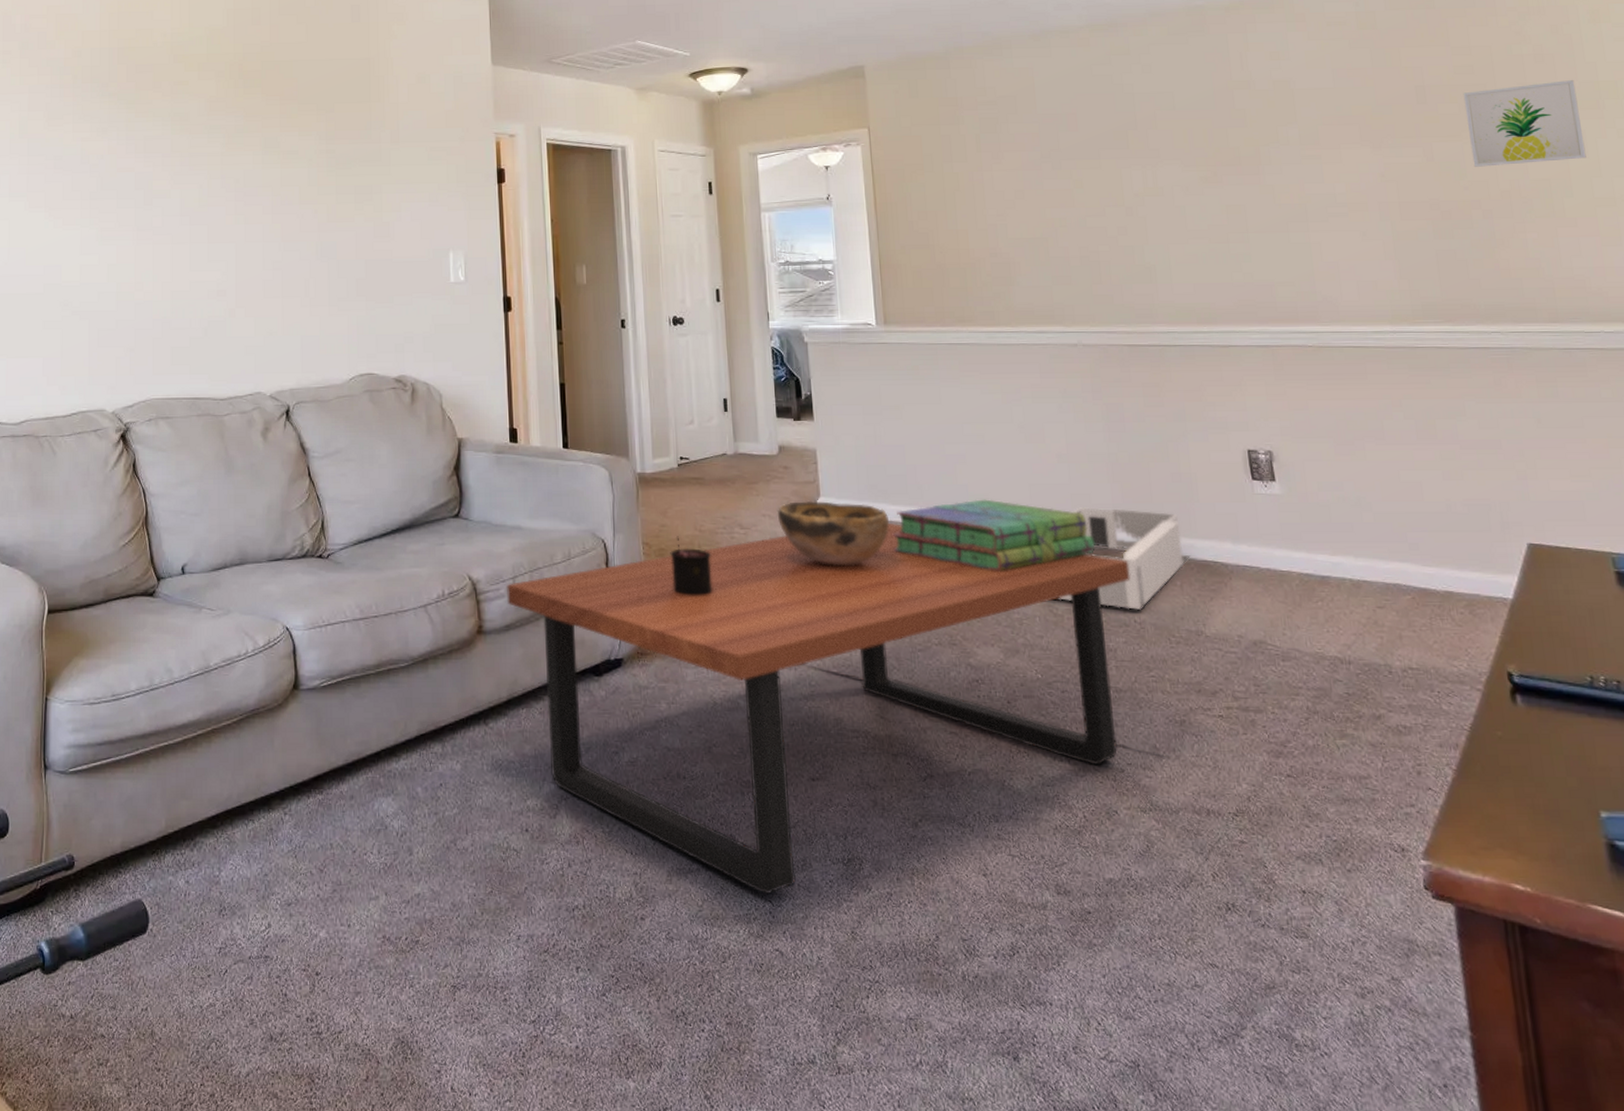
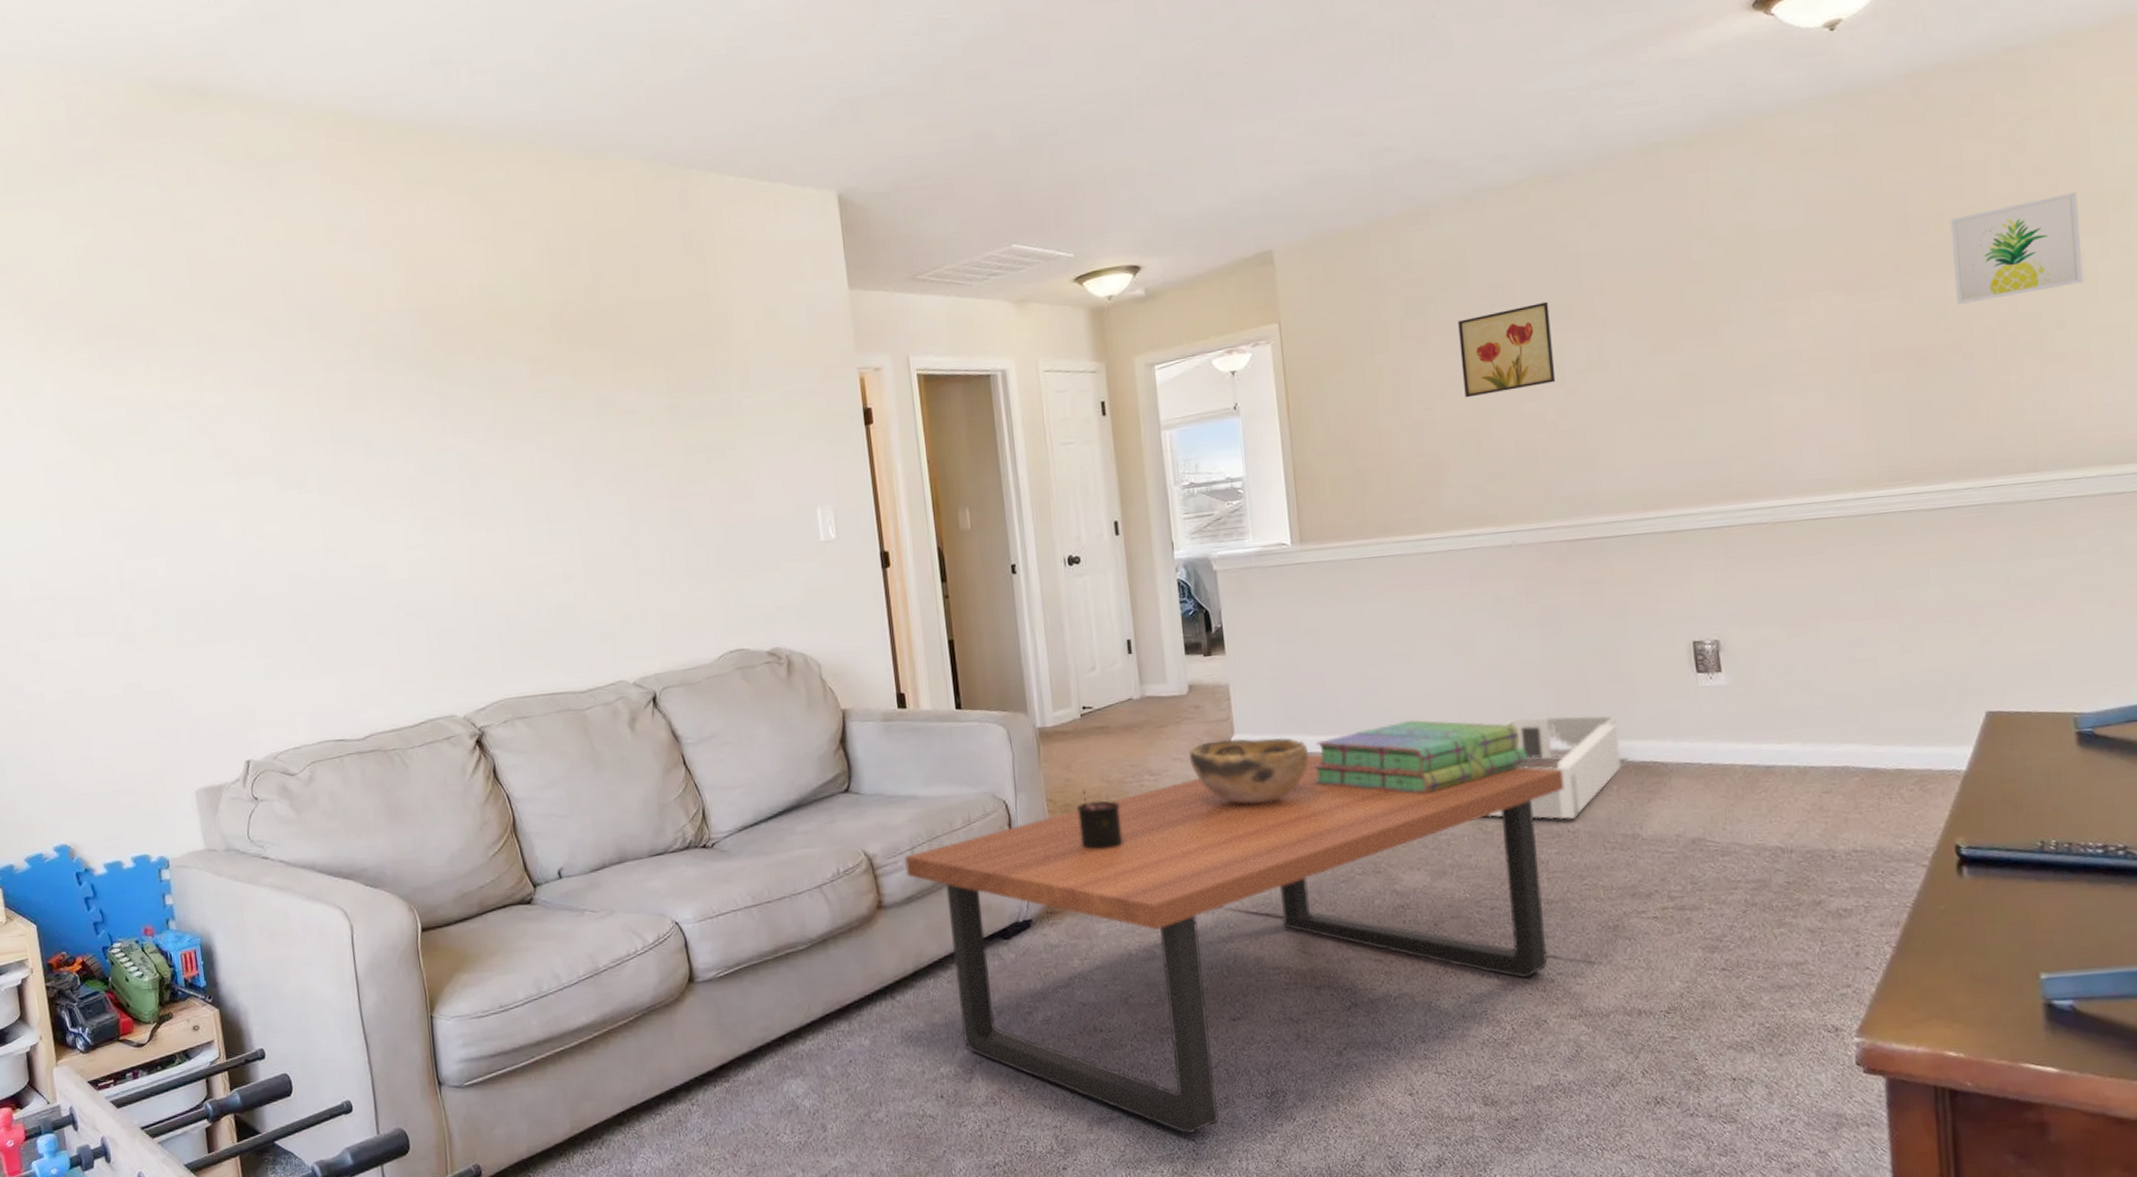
wall art: none [1027,131,1116,209] -> present [1458,301,1556,398]

